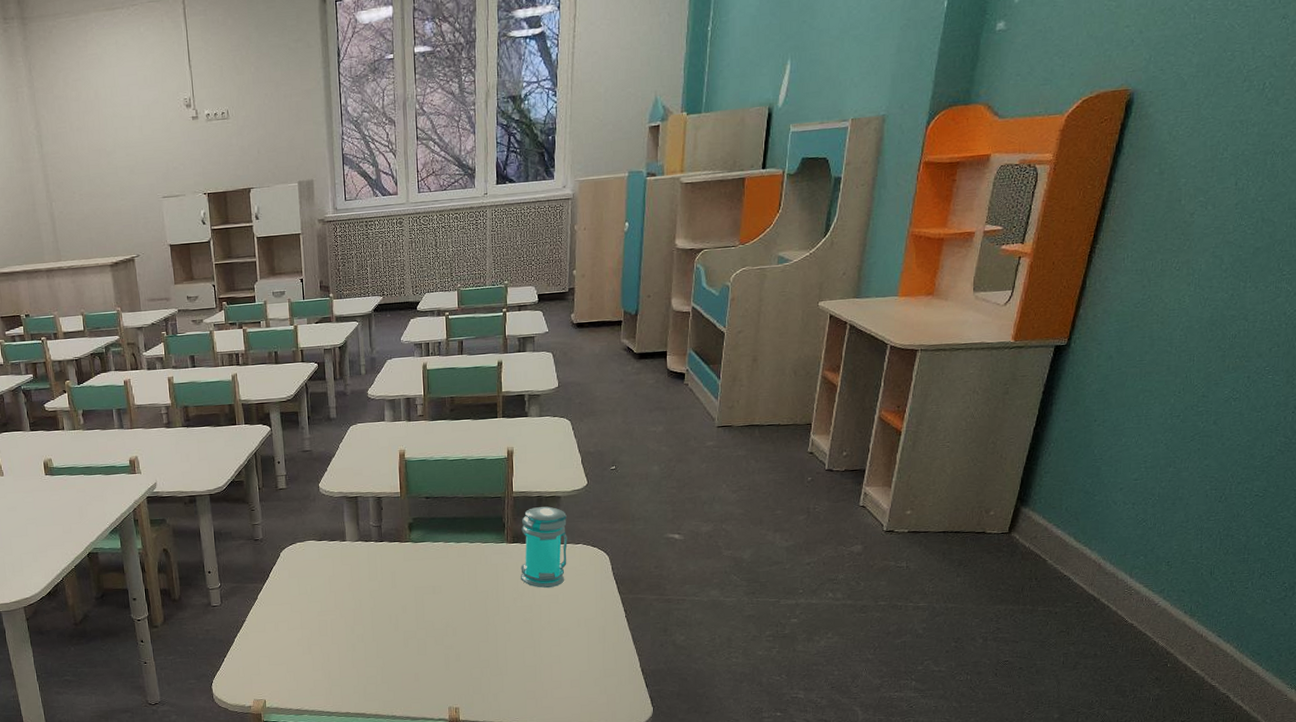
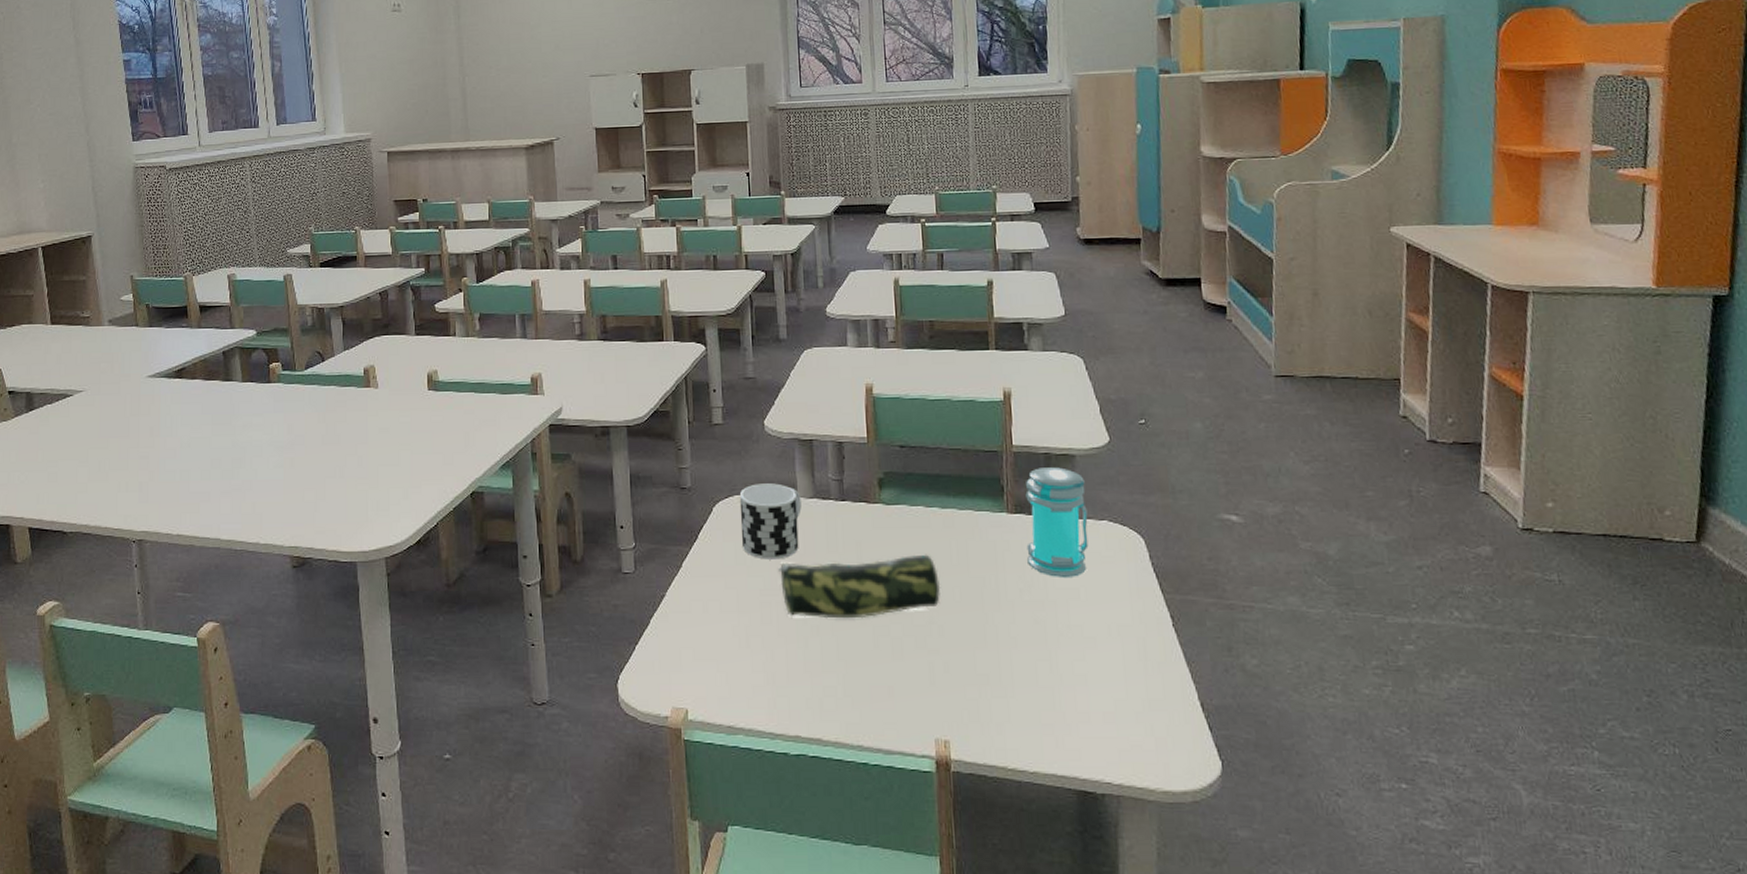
cup: none [300,532,349,589] -> present [739,483,802,560]
pencil case: none [332,577,455,629] -> present [778,554,941,619]

